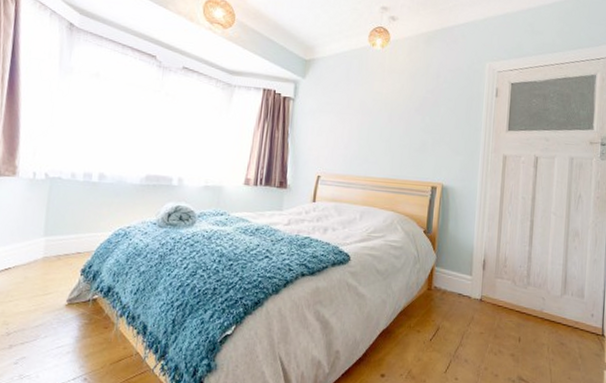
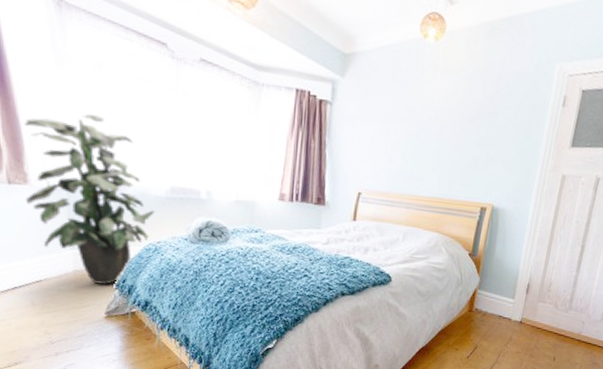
indoor plant: none [10,114,129,272] -> present [24,114,156,286]

